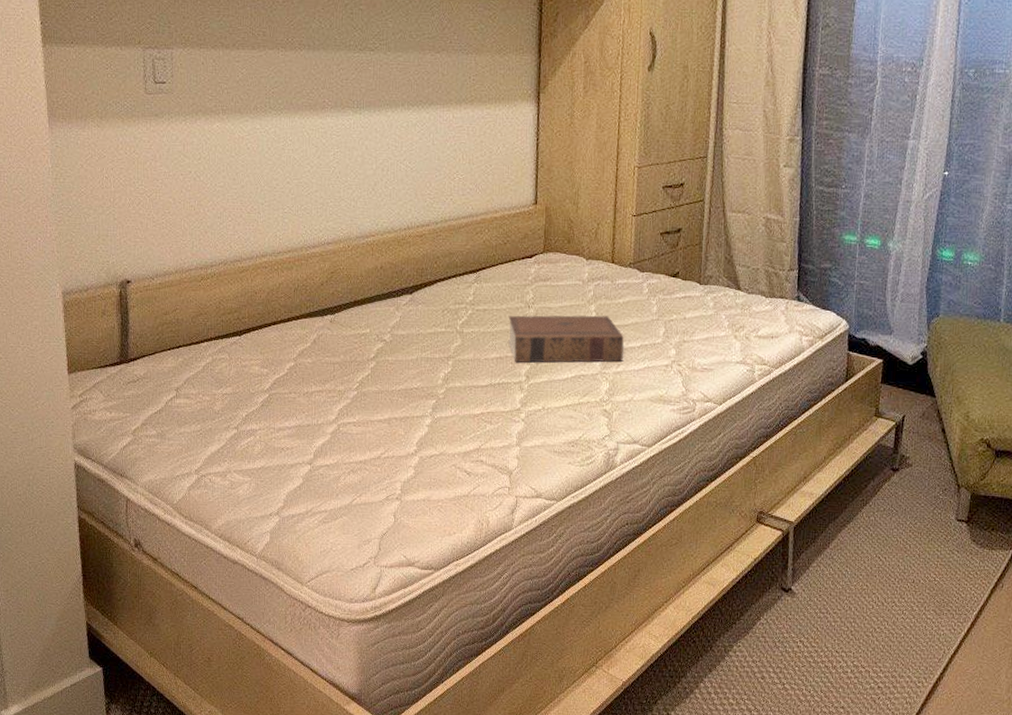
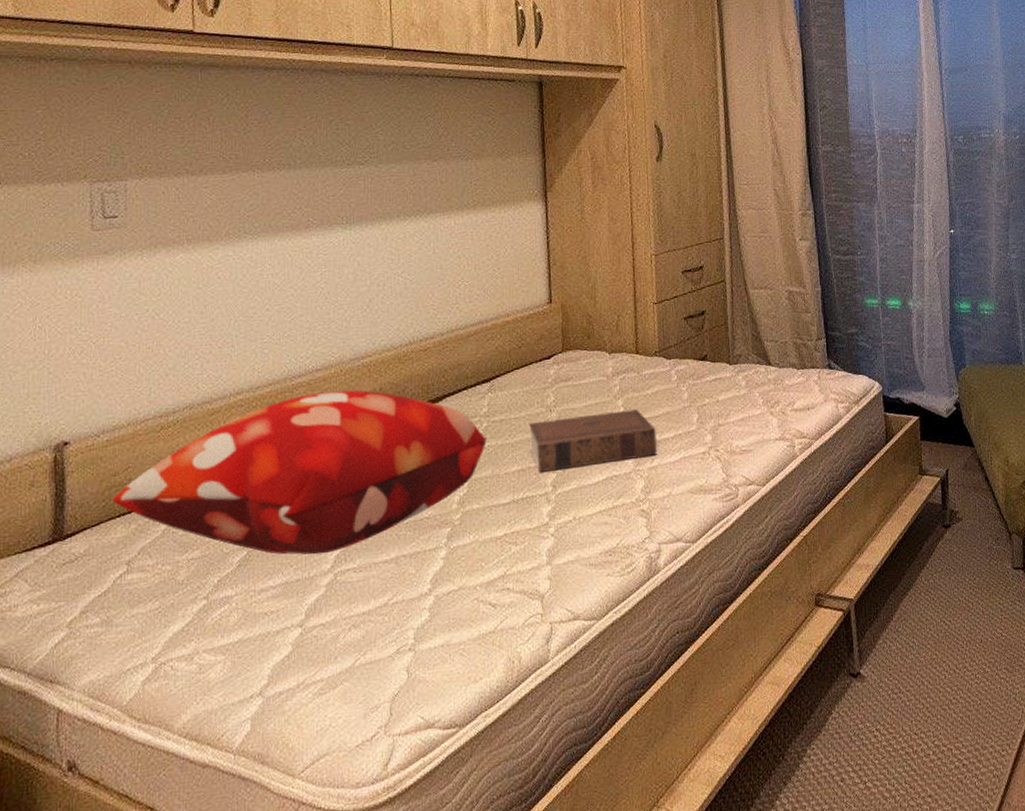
decorative pillow: none [164,263,471,406] -> present [111,390,487,555]

